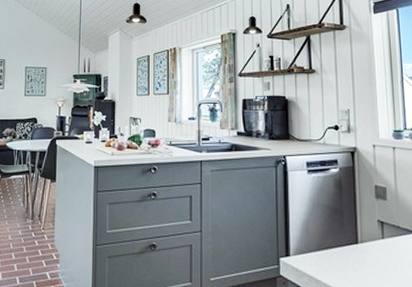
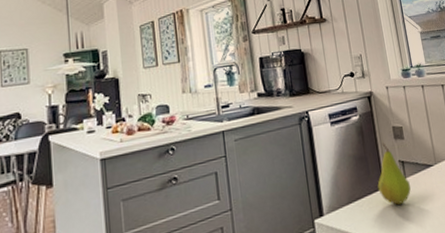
fruit: none [351,199,388,263] -> present [377,143,411,205]

